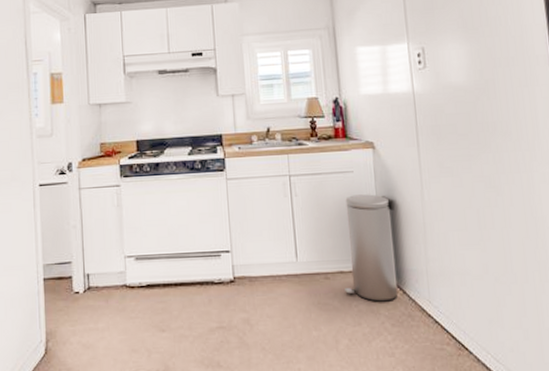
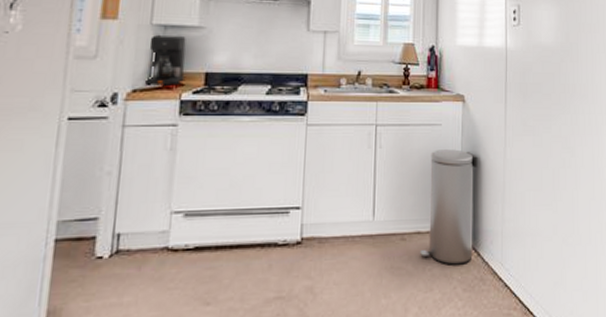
coffee maker: none [90,112,120,155] -> present [144,35,186,86]

